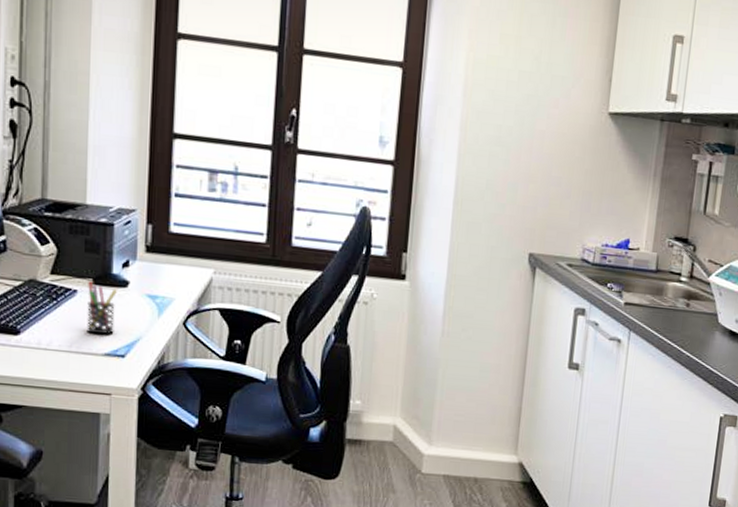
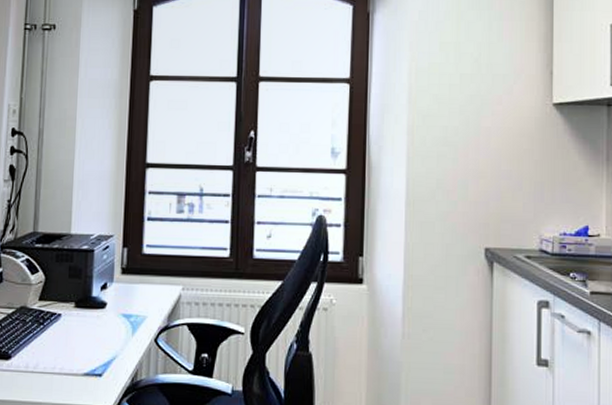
pen holder: present [86,281,117,335] -> none [68,305,96,356]

